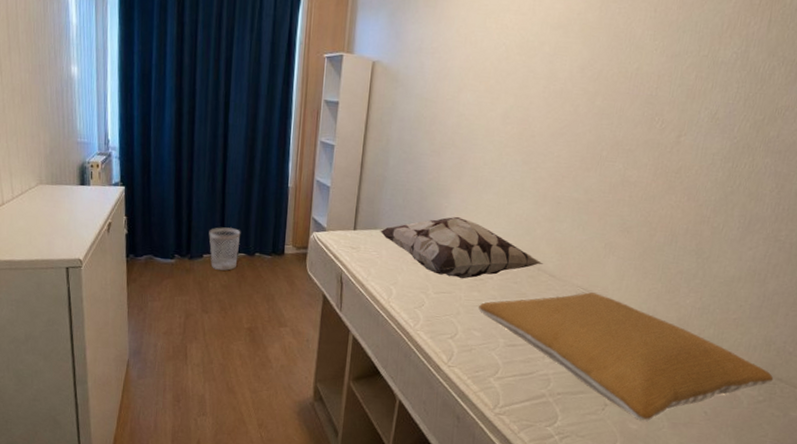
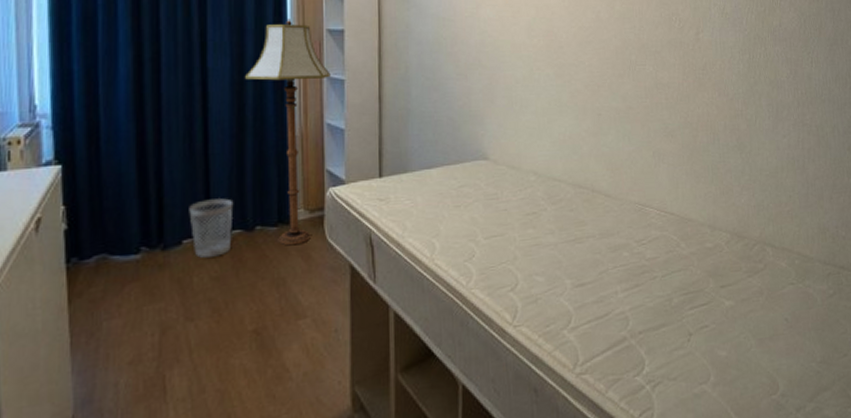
floor lamp: none [257,88,324,272] -> present [245,18,331,246]
decorative pillow: present [380,216,544,279] -> none [411,144,597,217]
pillow: present [479,292,774,422] -> none [537,207,837,345]

